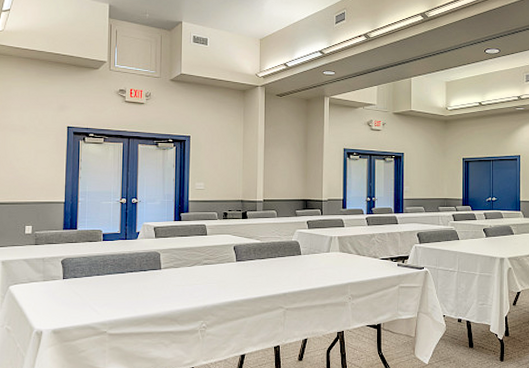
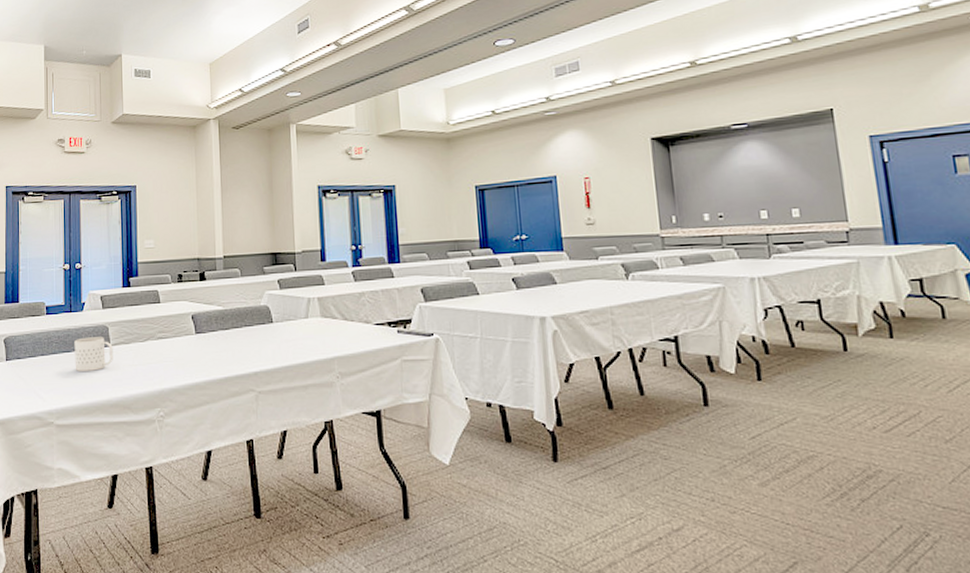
mug: none [128,261,163,289] -> present [74,337,113,371]

